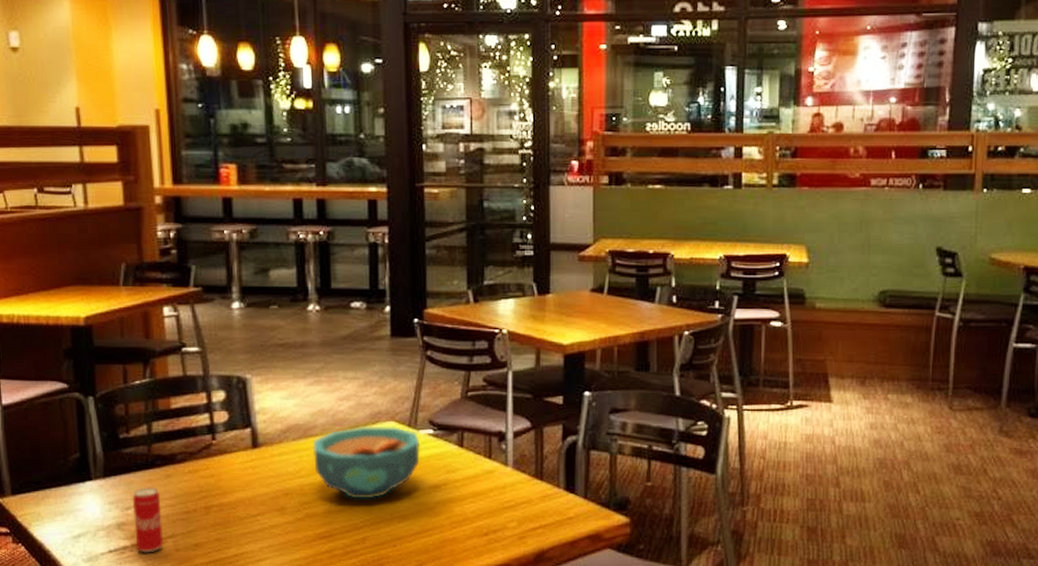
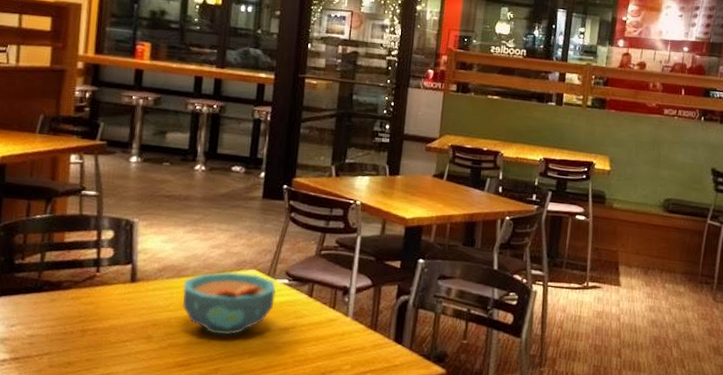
beverage can: present [132,487,164,553] -> none [15,308,43,367]

